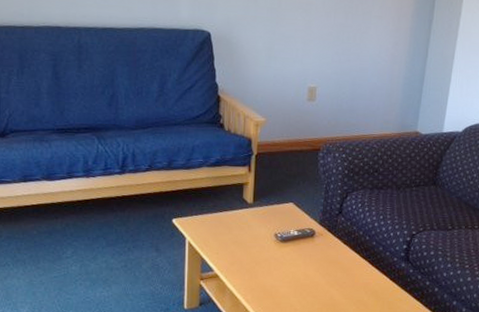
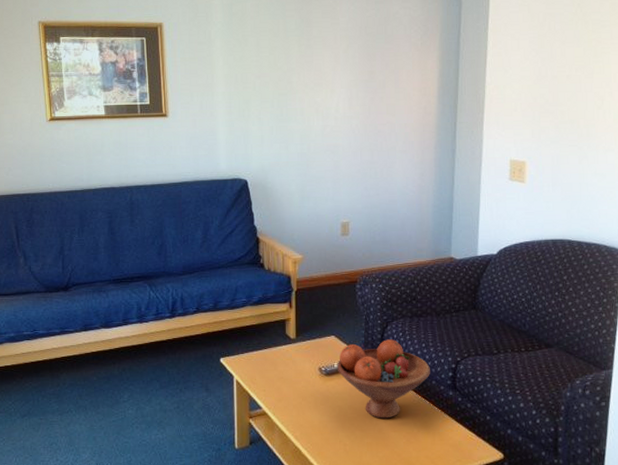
fruit bowl: none [293,209,386,286] -> present [336,339,430,419]

